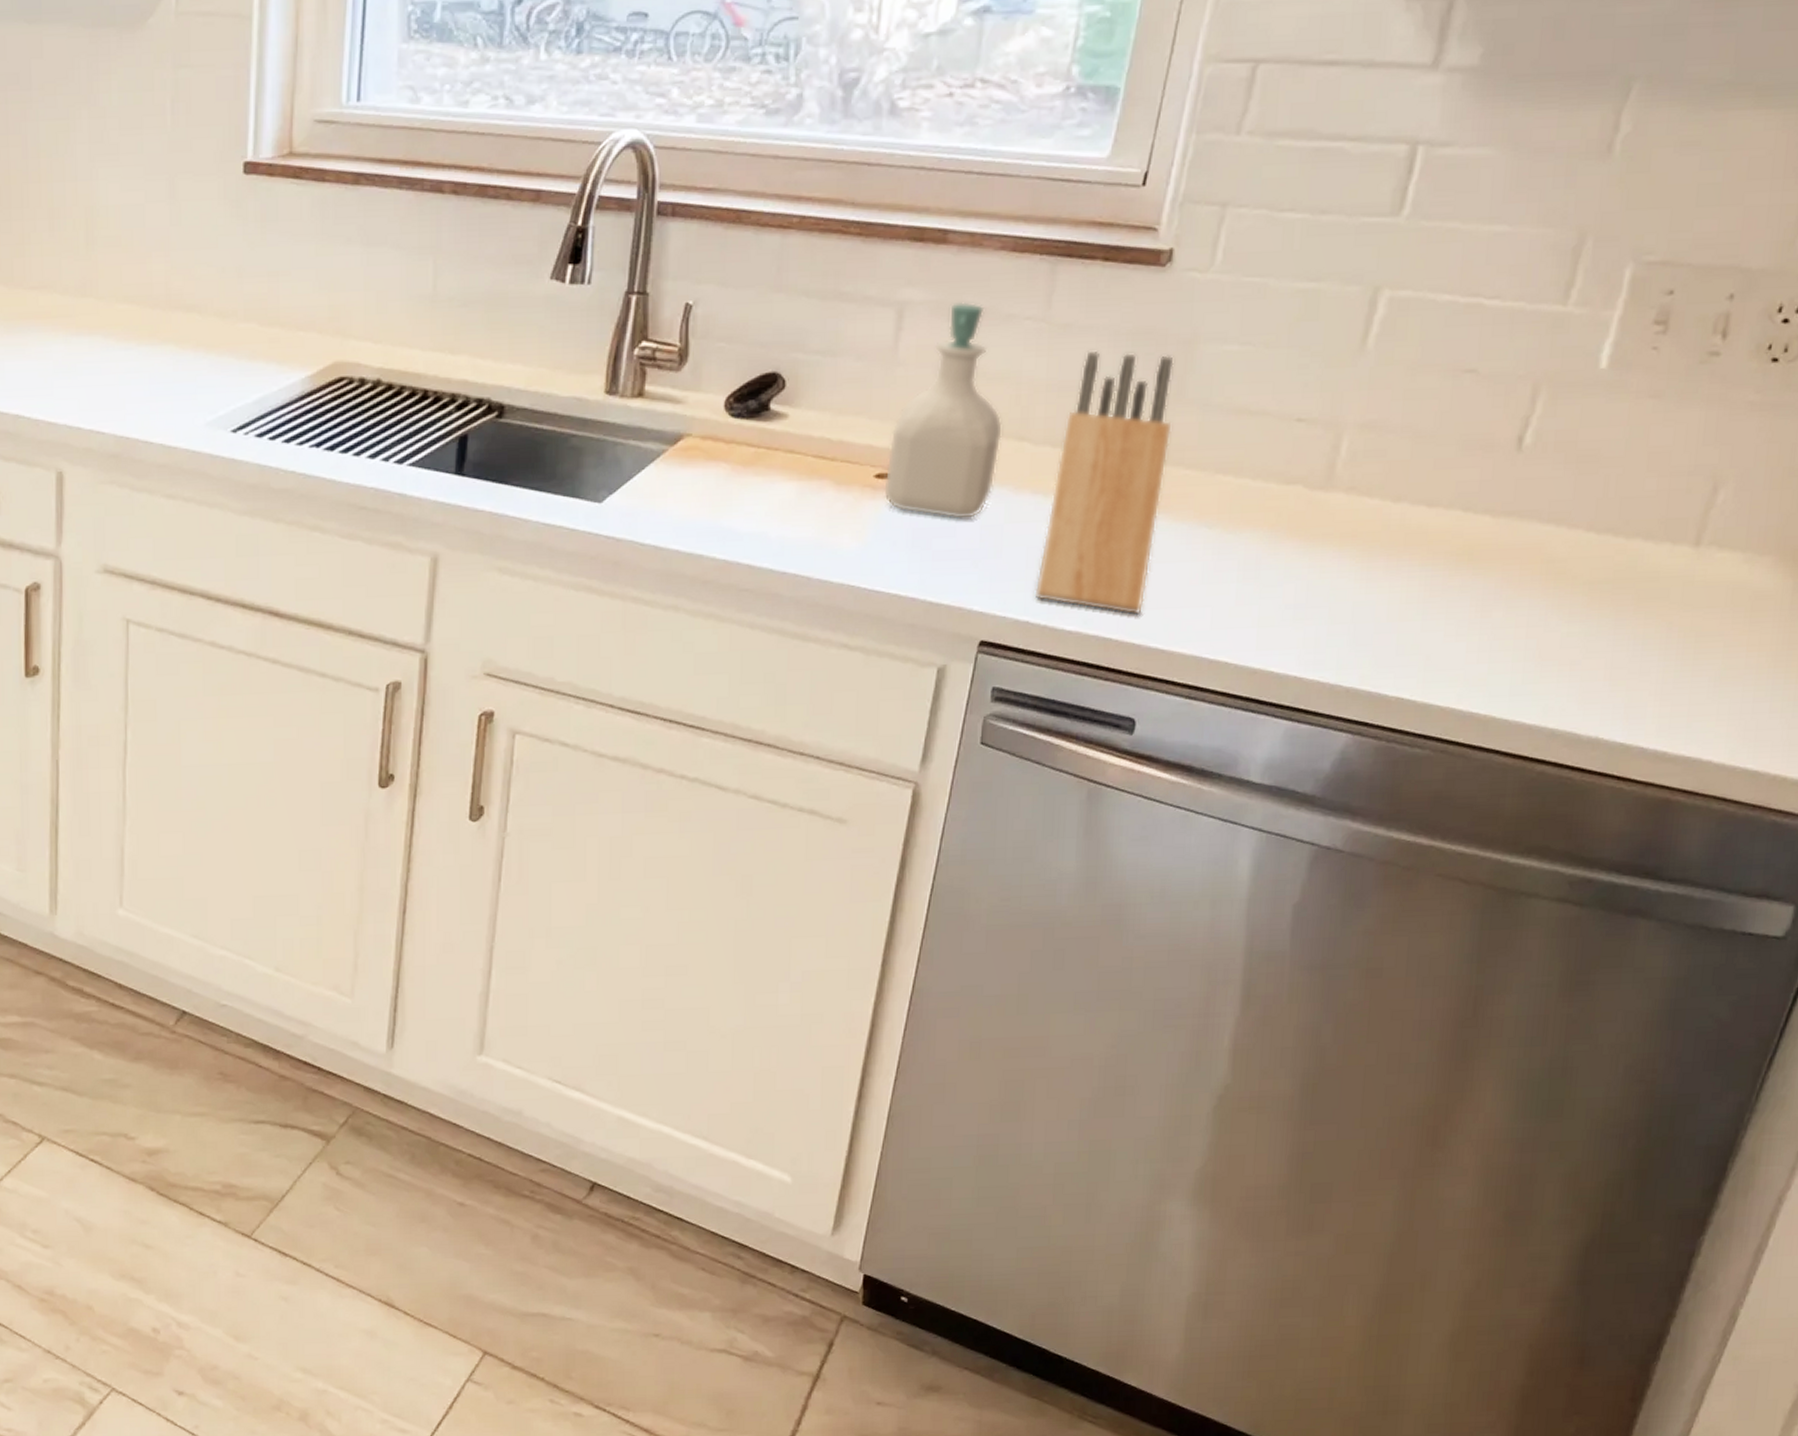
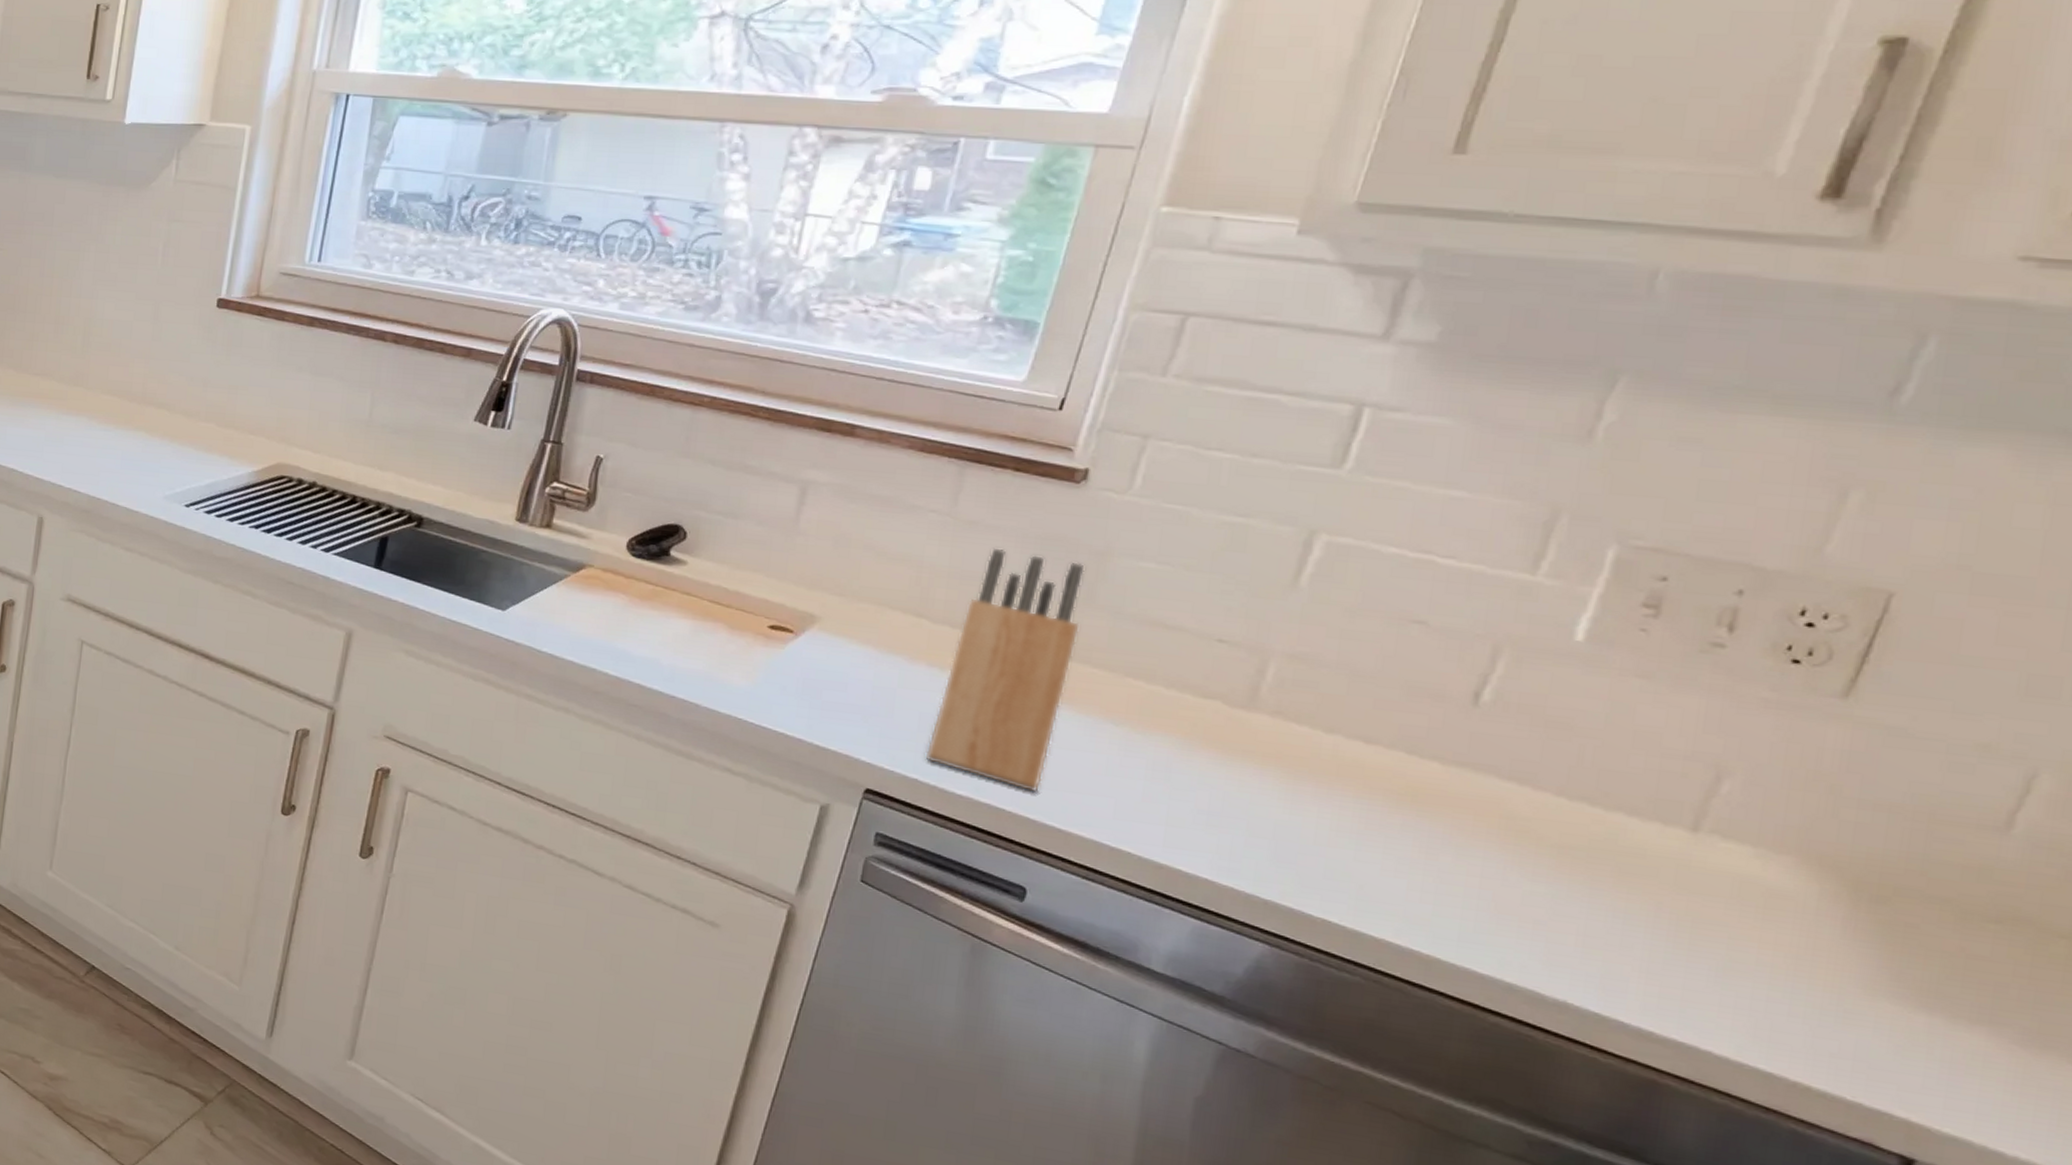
soap bottle: present [882,302,1004,520] -> none [775,488,902,679]

